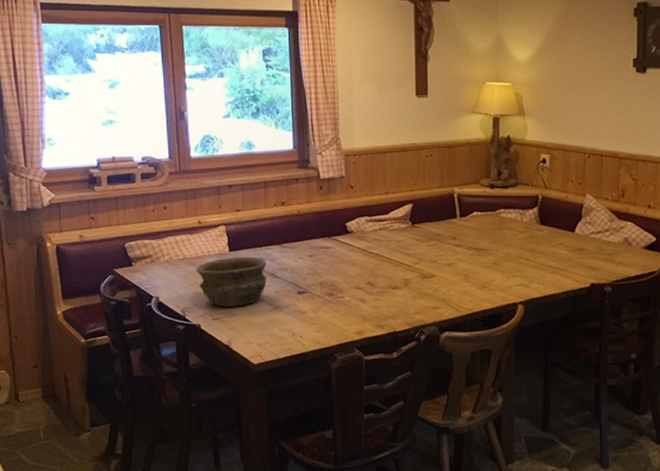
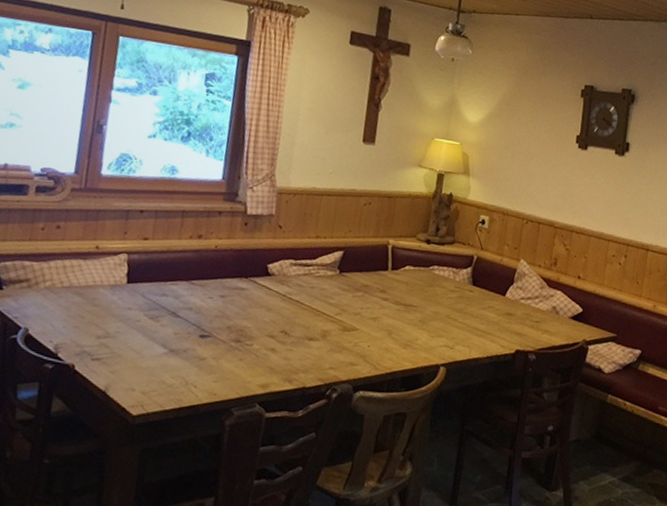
bowl: present [196,256,267,307] -> none [81,290,169,347]

